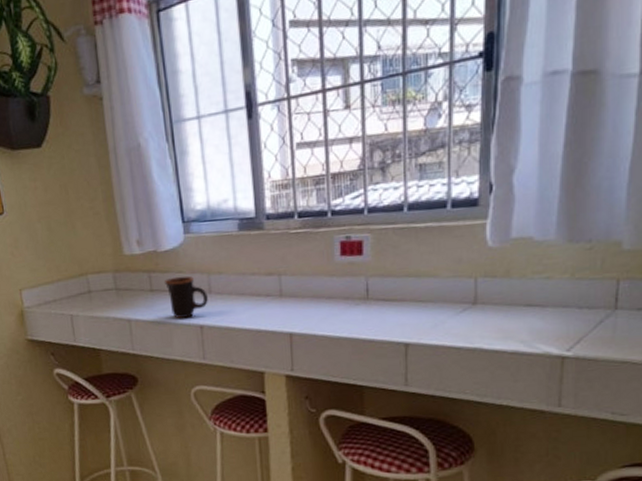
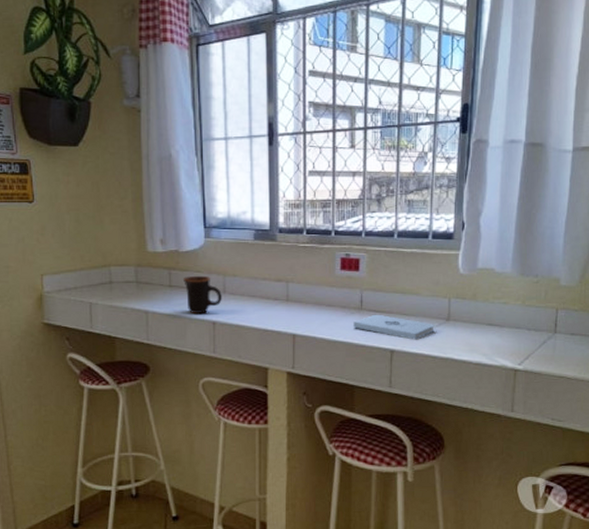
notepad: none [359,303,458,330] -> present [353,314,435,340]

